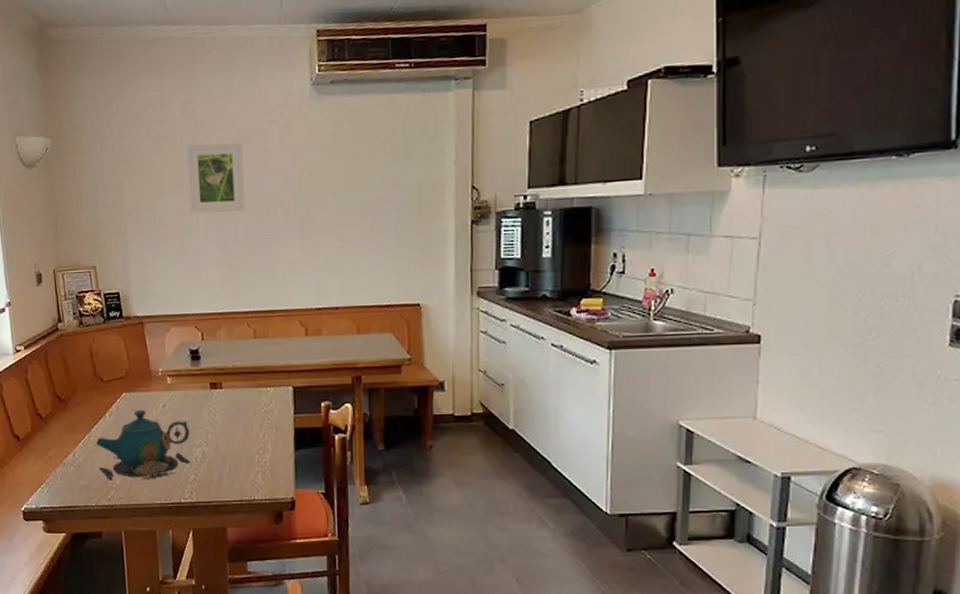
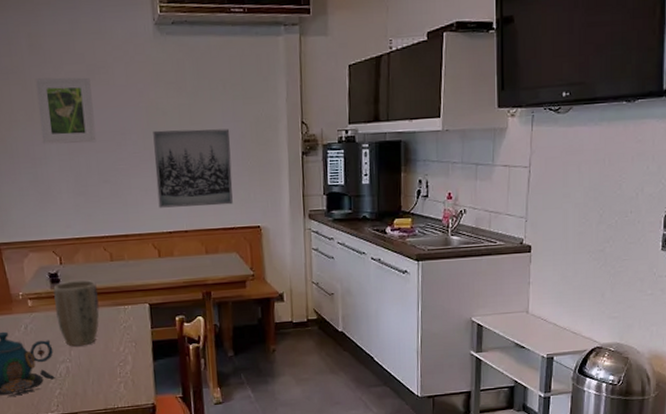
plant pot: none [193,358,240,430] -> present [53,280,100,347]
wall art: none [305,195,390,282] -> present [153,129,233,208]

